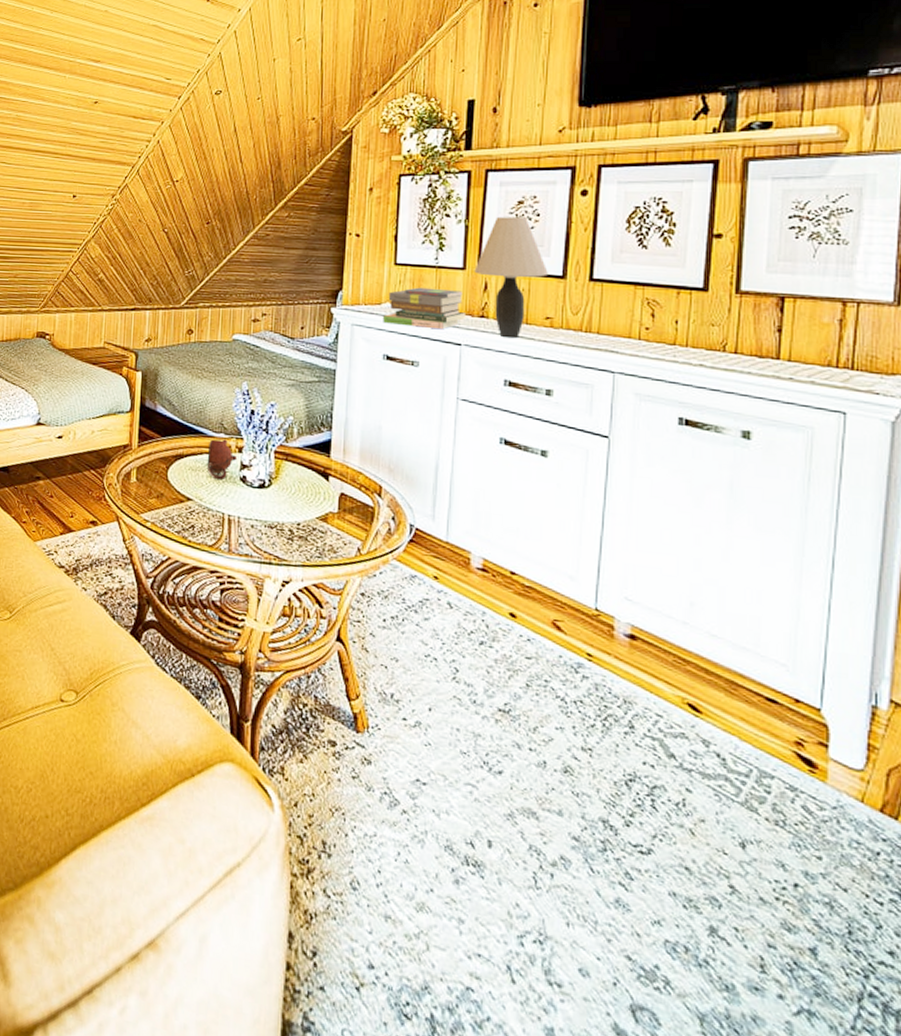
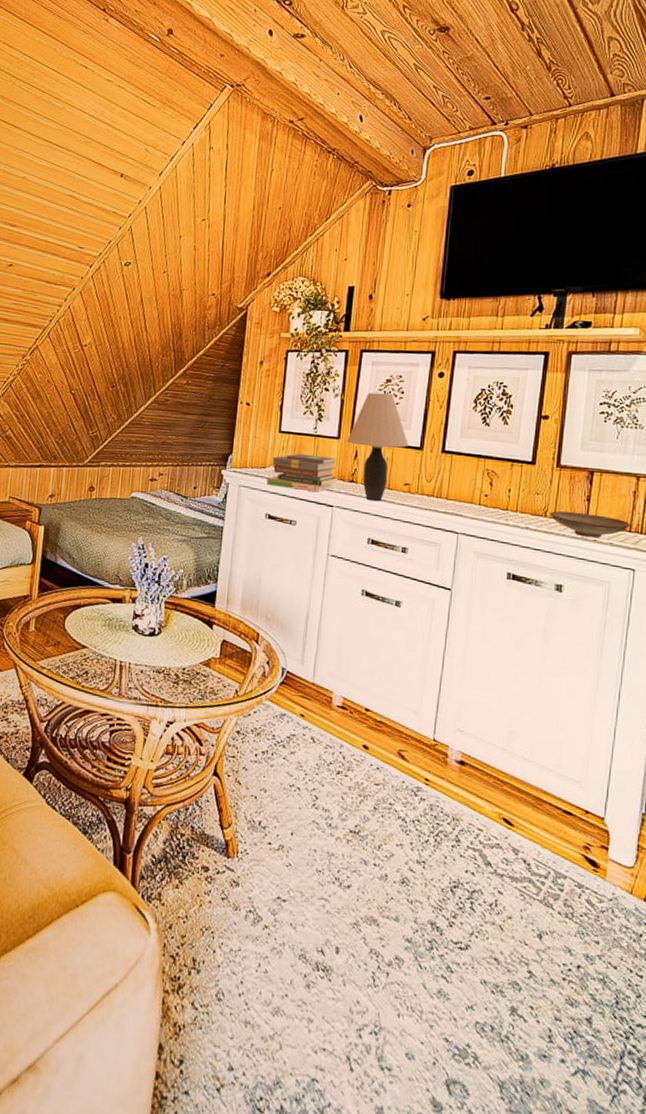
teapot: present [207,439,238,480] -> none [102,590,131,629]
decorative bowl: none [729,344,836,375] -> present [549,511,630,538]

